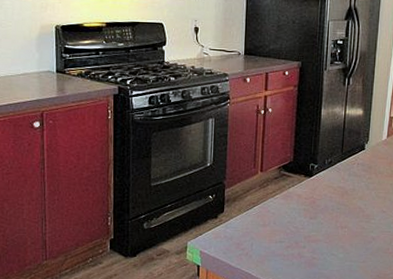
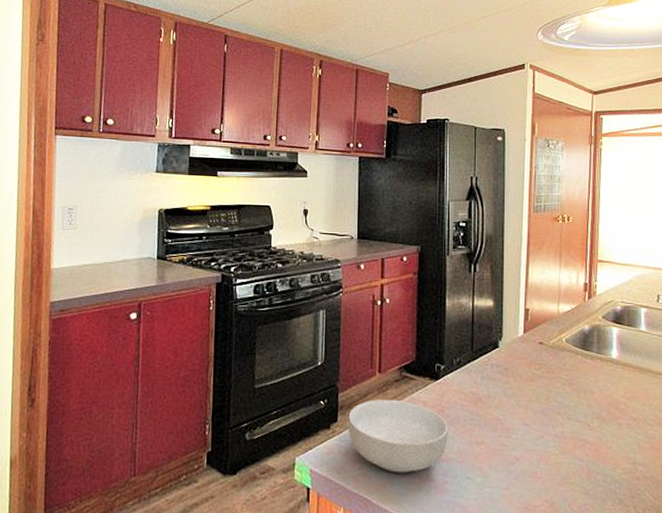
cereal bowl: none [233,193,318,252] -> present [348,399,448,473]

